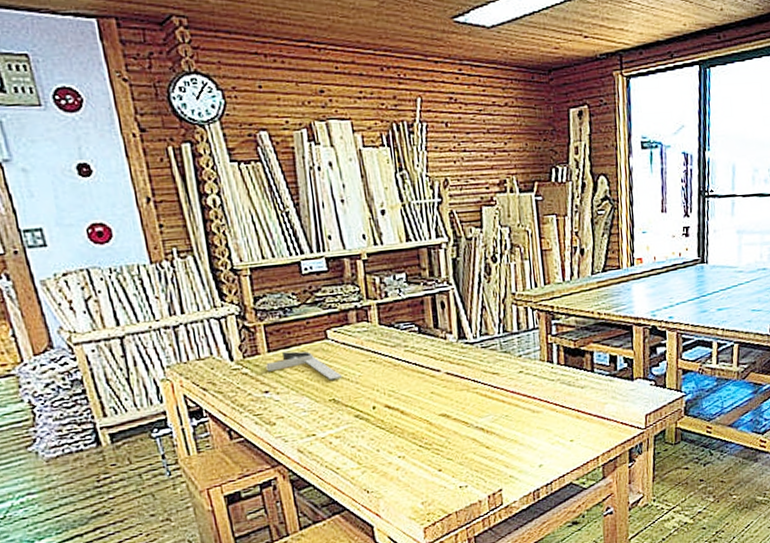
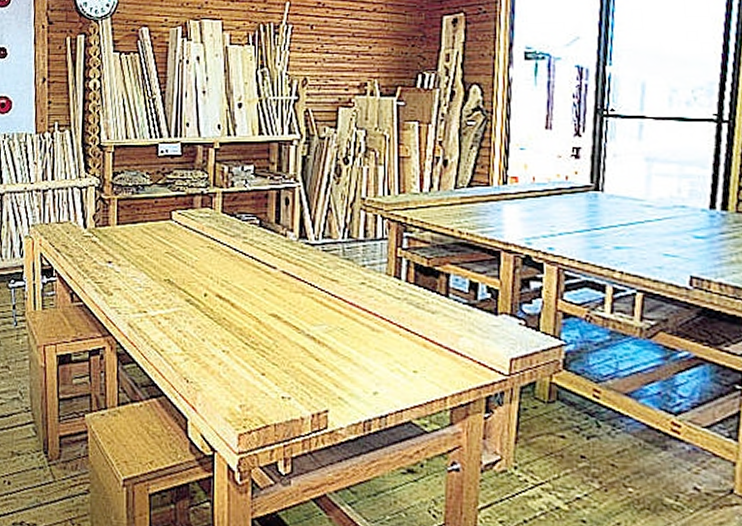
combination square: present [264,351,342,380] -> none [112,226,179,261]

